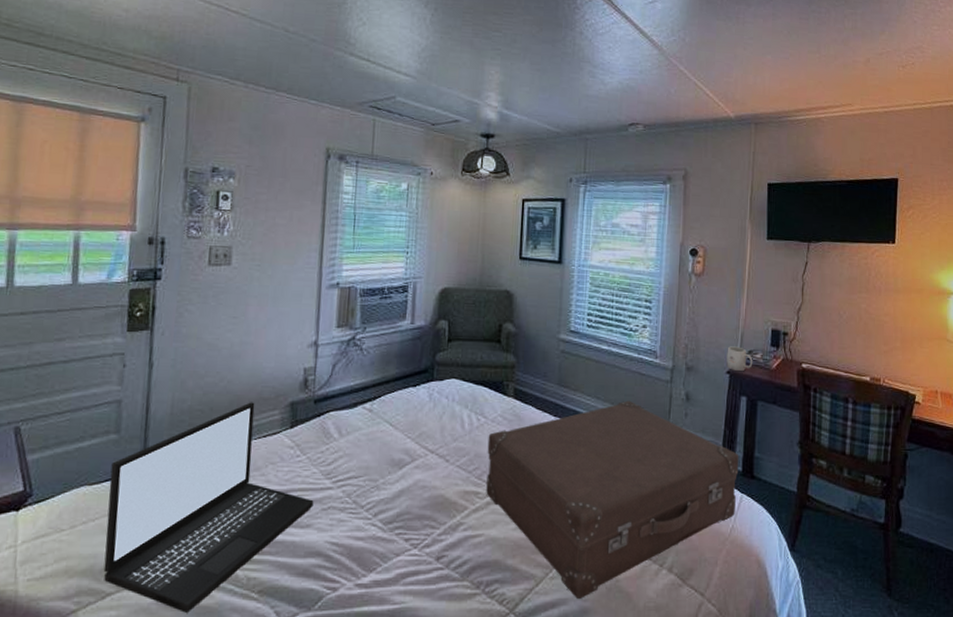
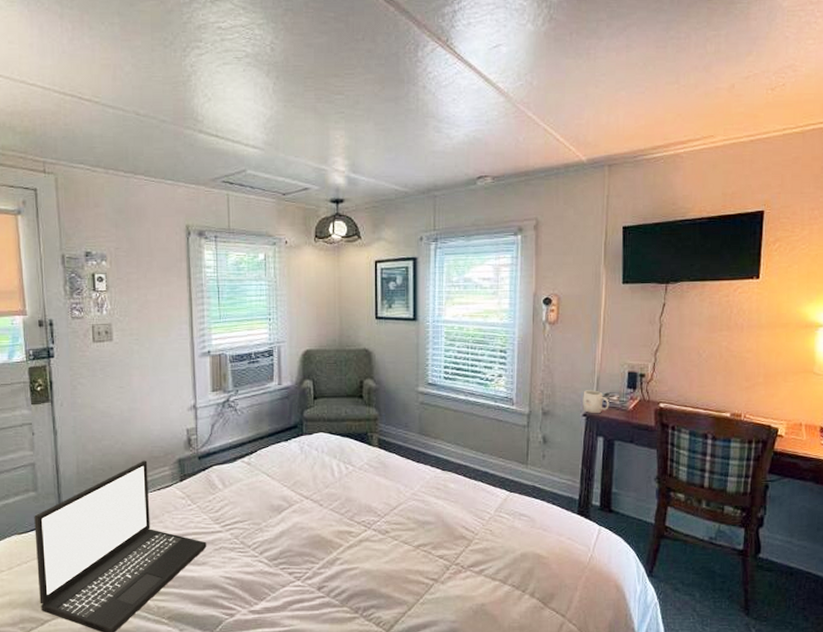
suitcase: present [486,400,739,599] -> none [357,445,597,620]

